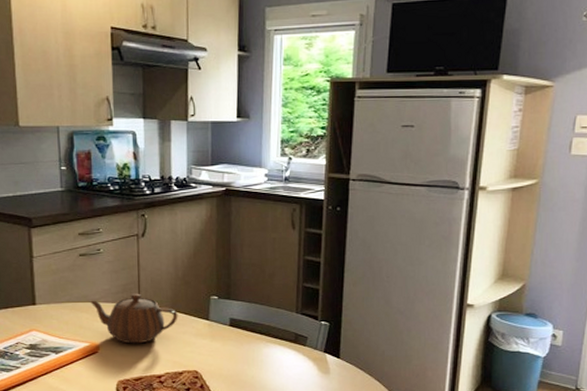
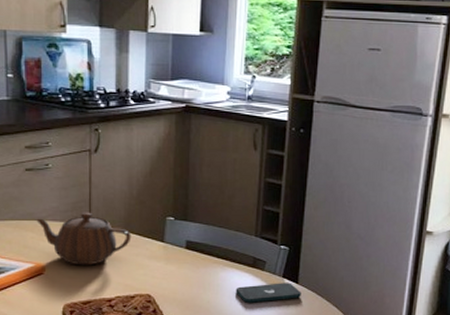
smartphone: none [279,357,343,378] -> present [236,283,301,303]

